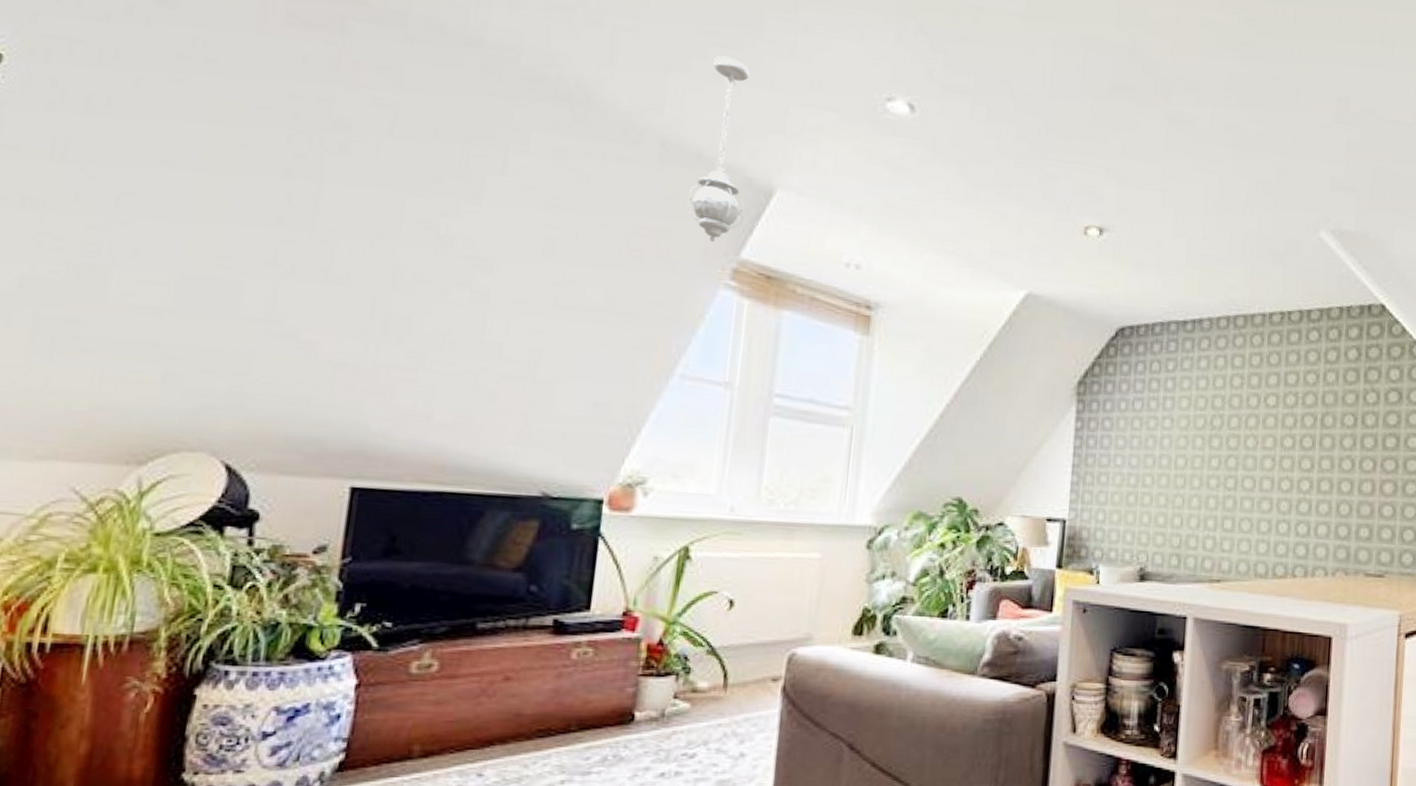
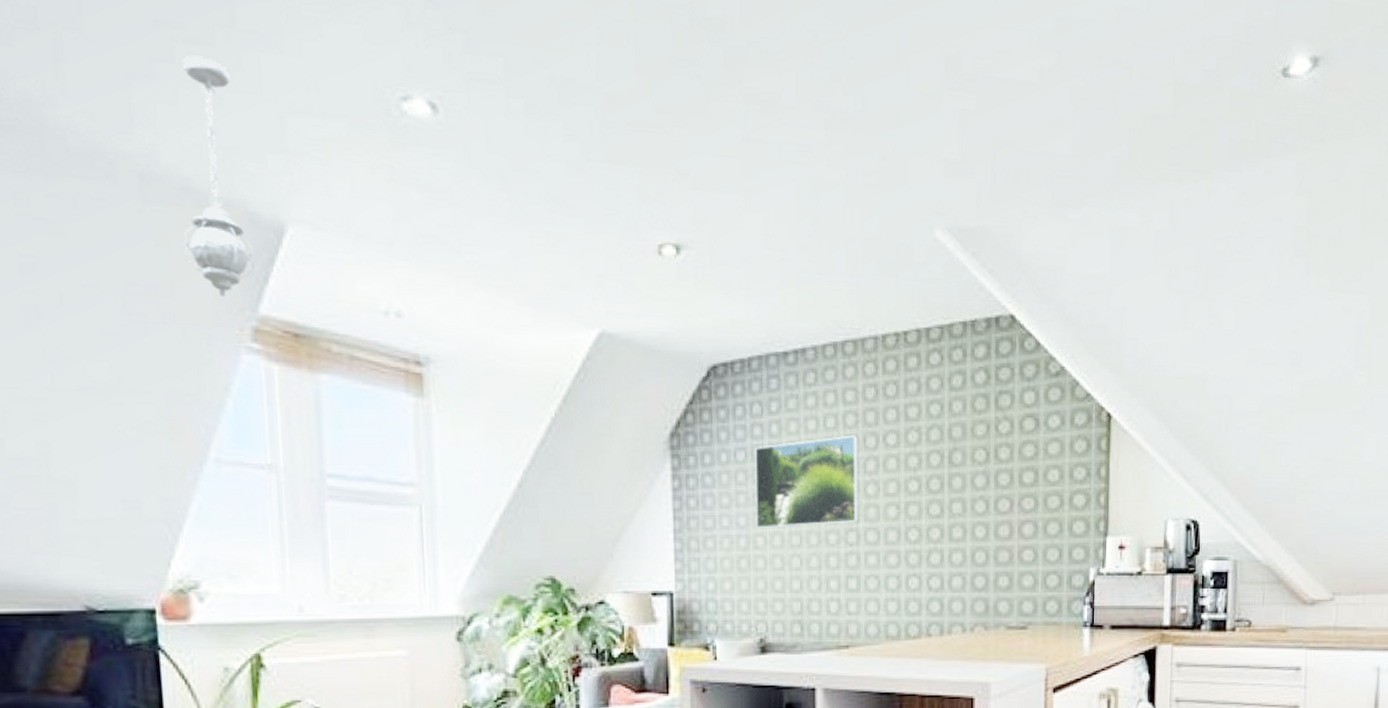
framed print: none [1146,394,1243,471] -> present [755,435,859,529]

